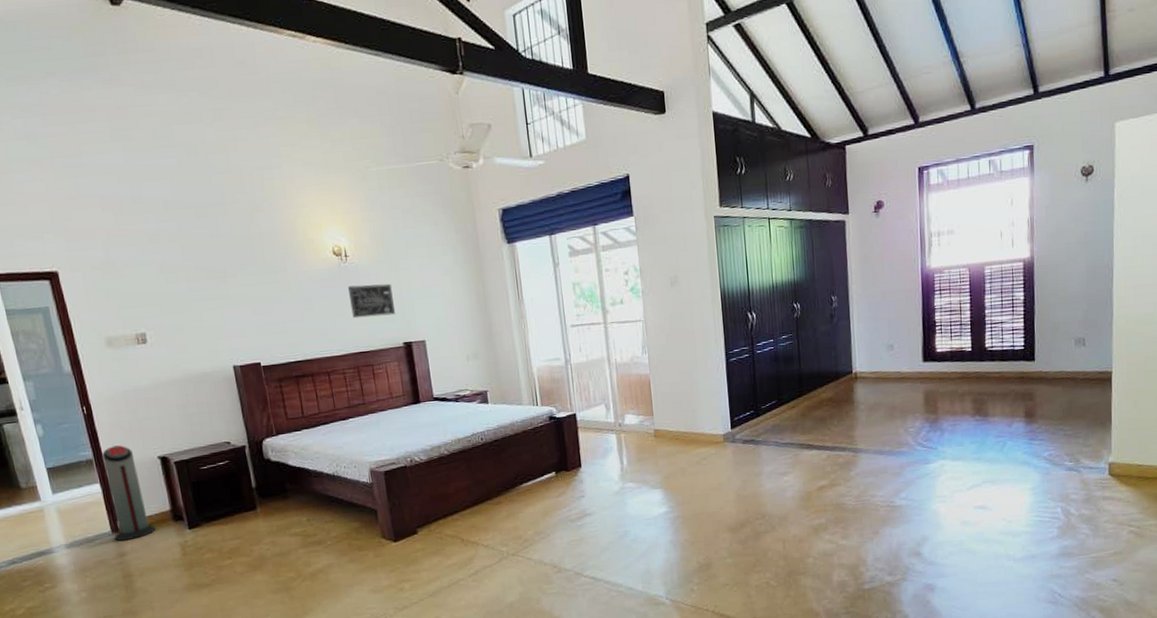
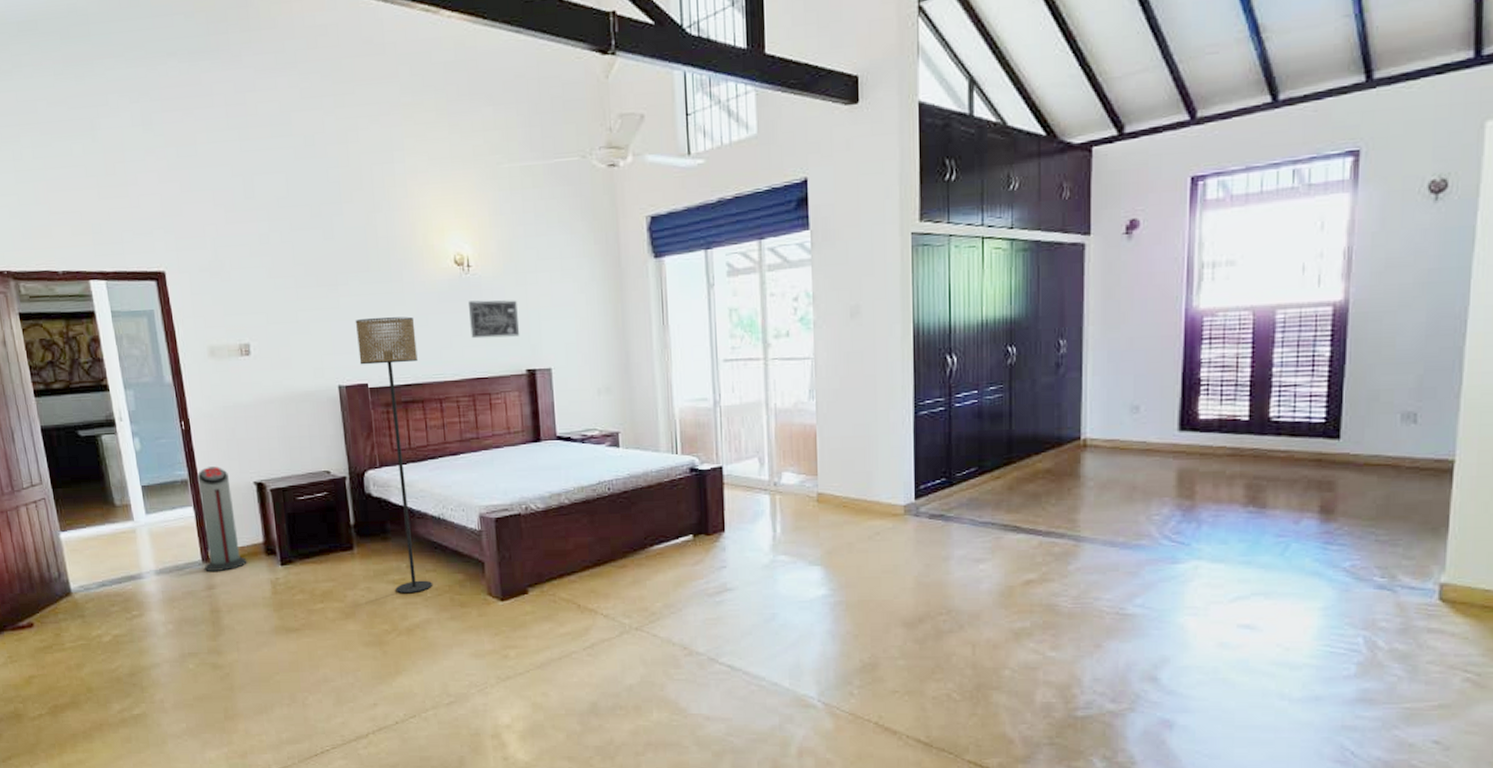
floor lamp: none [245,302,331,544] -> present [355,316,432,594]

